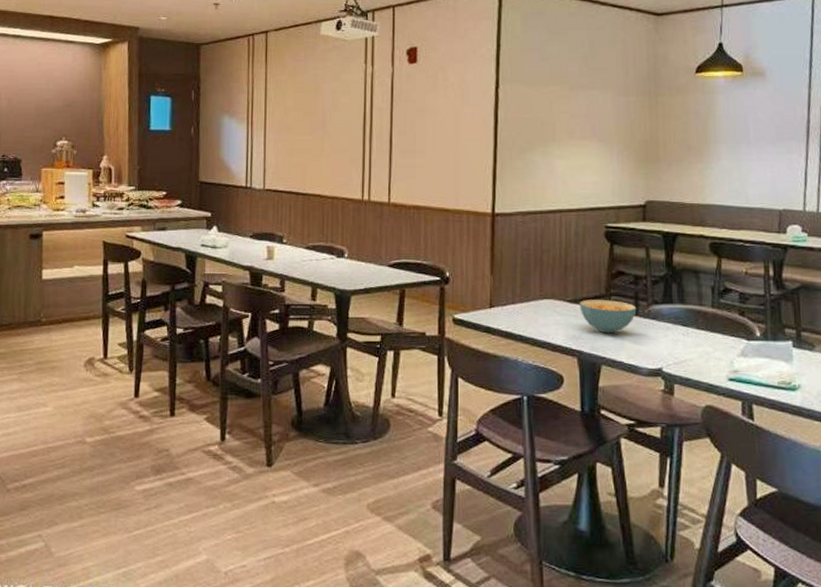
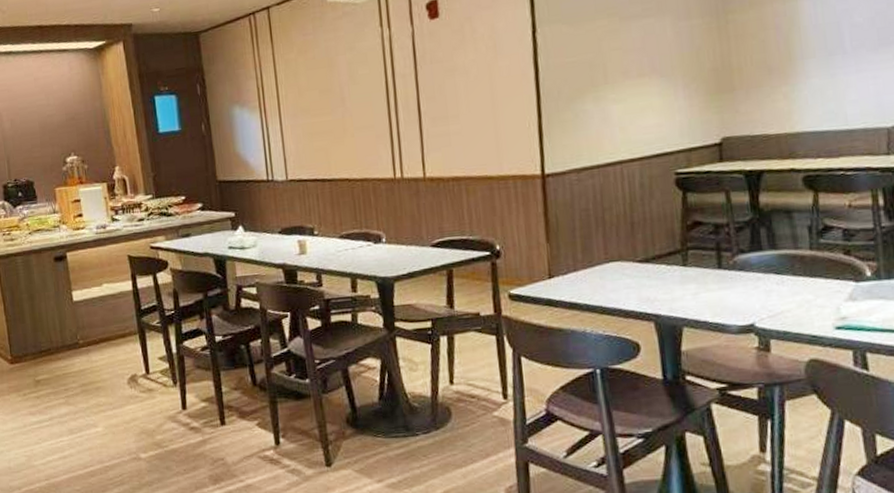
cereal bowl: present [579,300,637,334] -> none [651,254,720,292]

